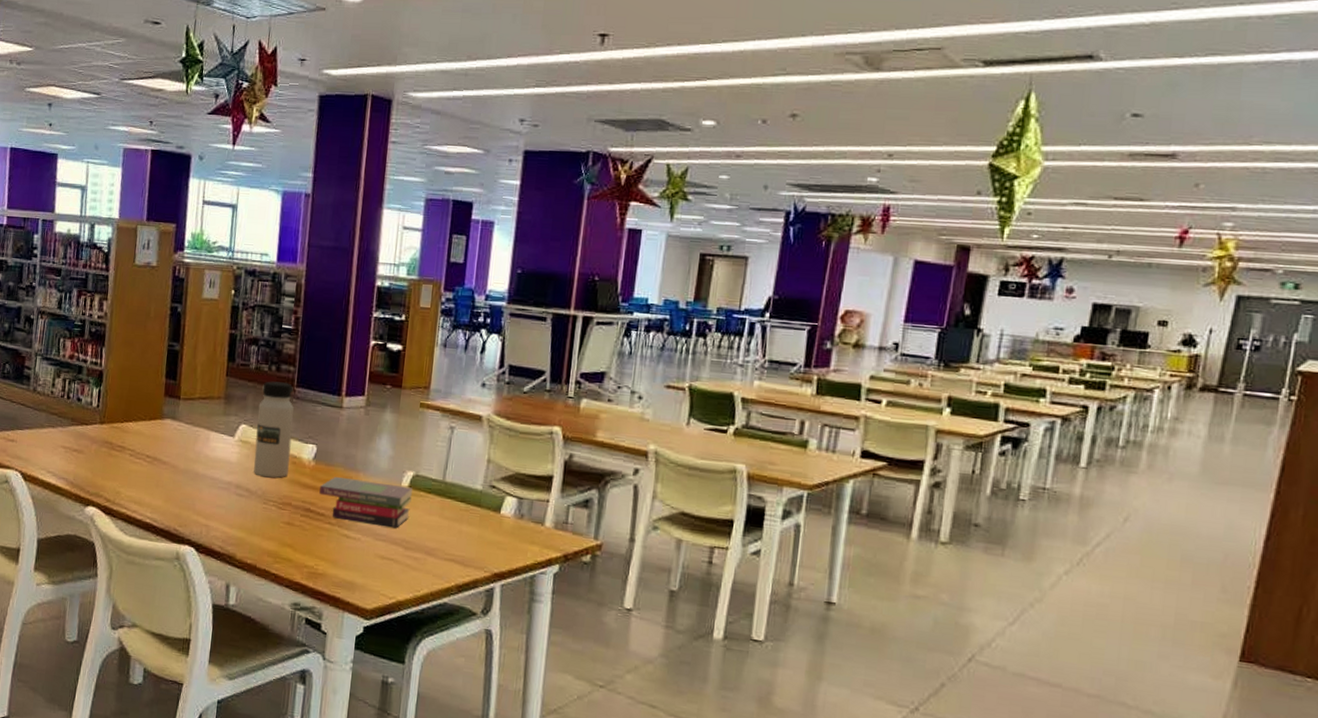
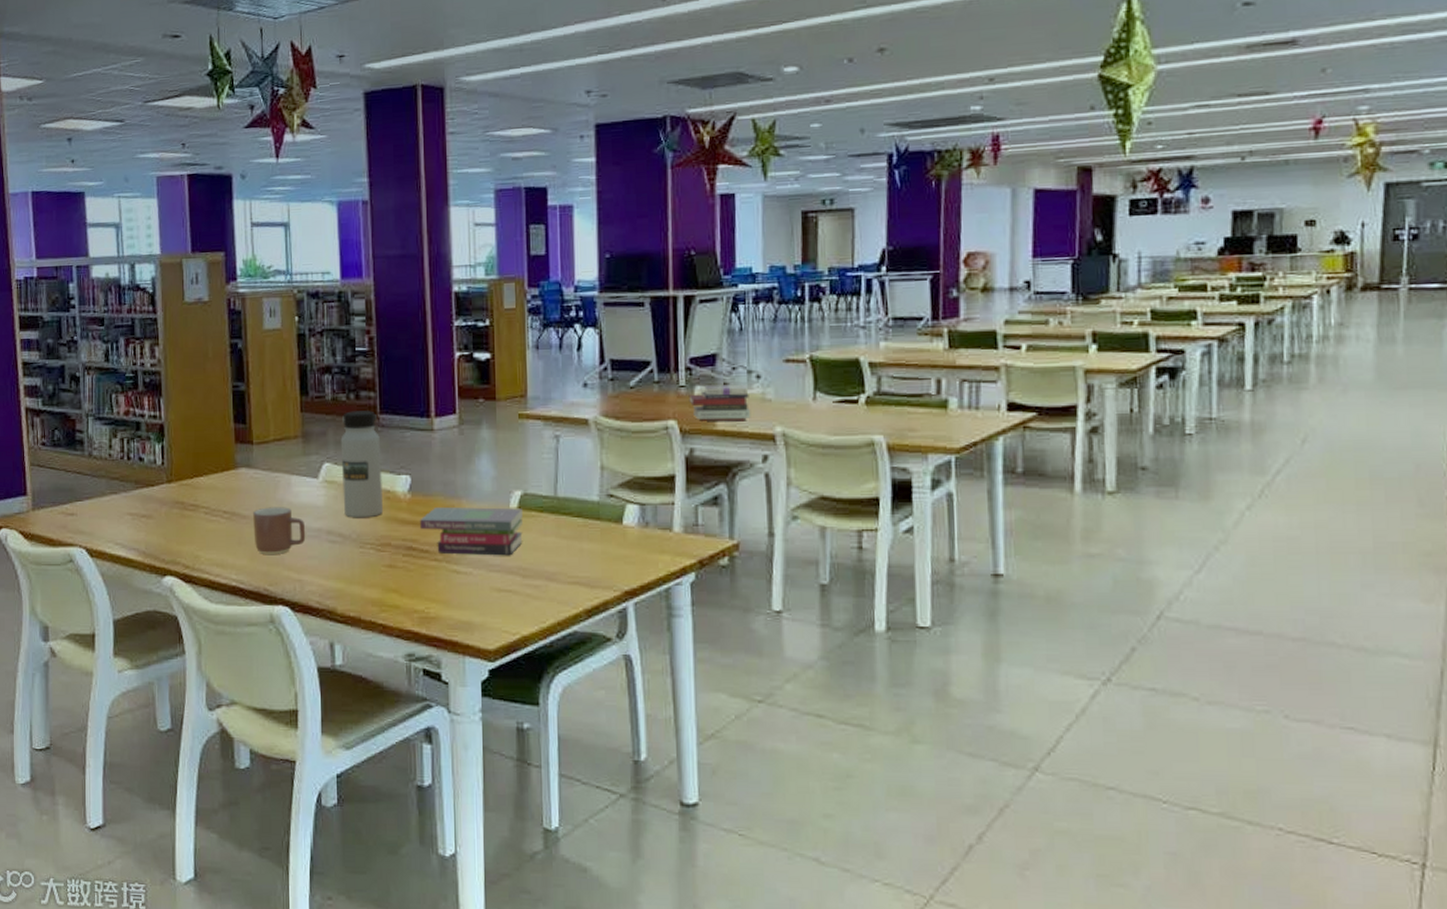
mug: none [170,457,218,500] -> present [253,507,306,555]
books: none [574,399,630,436] -> present [688,384,751,422]

